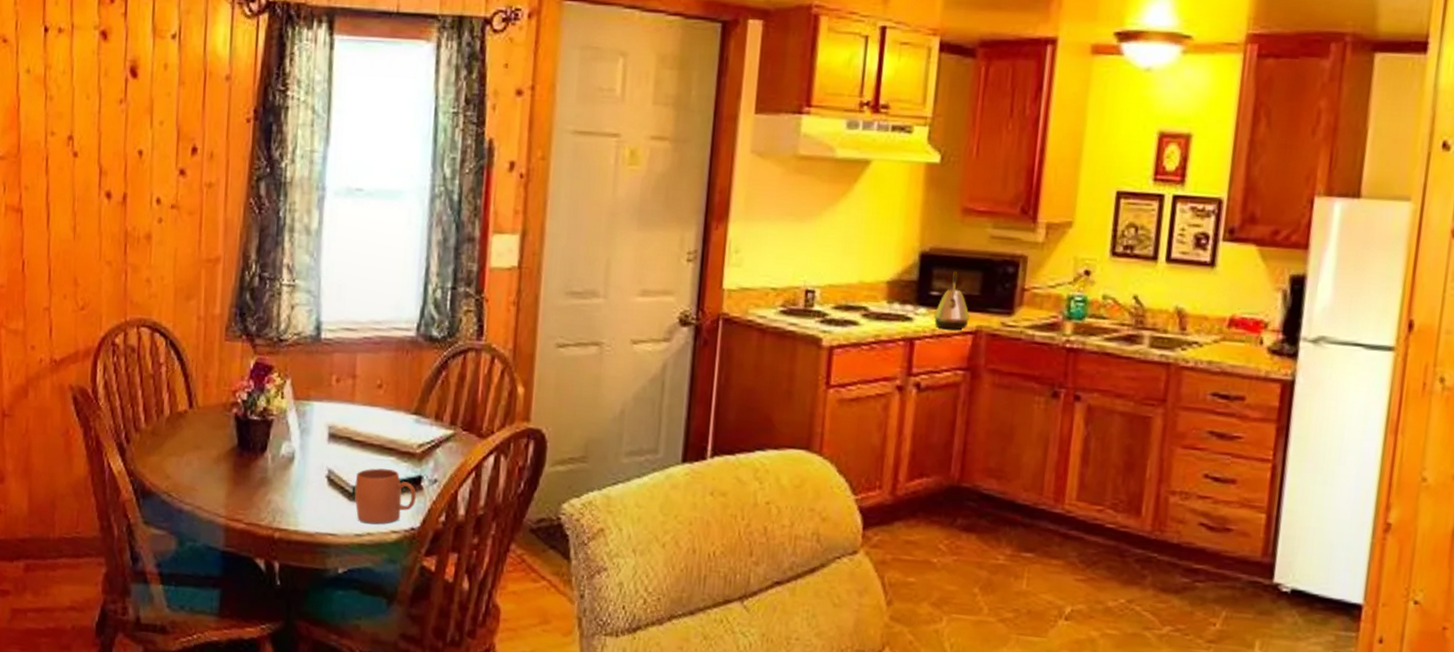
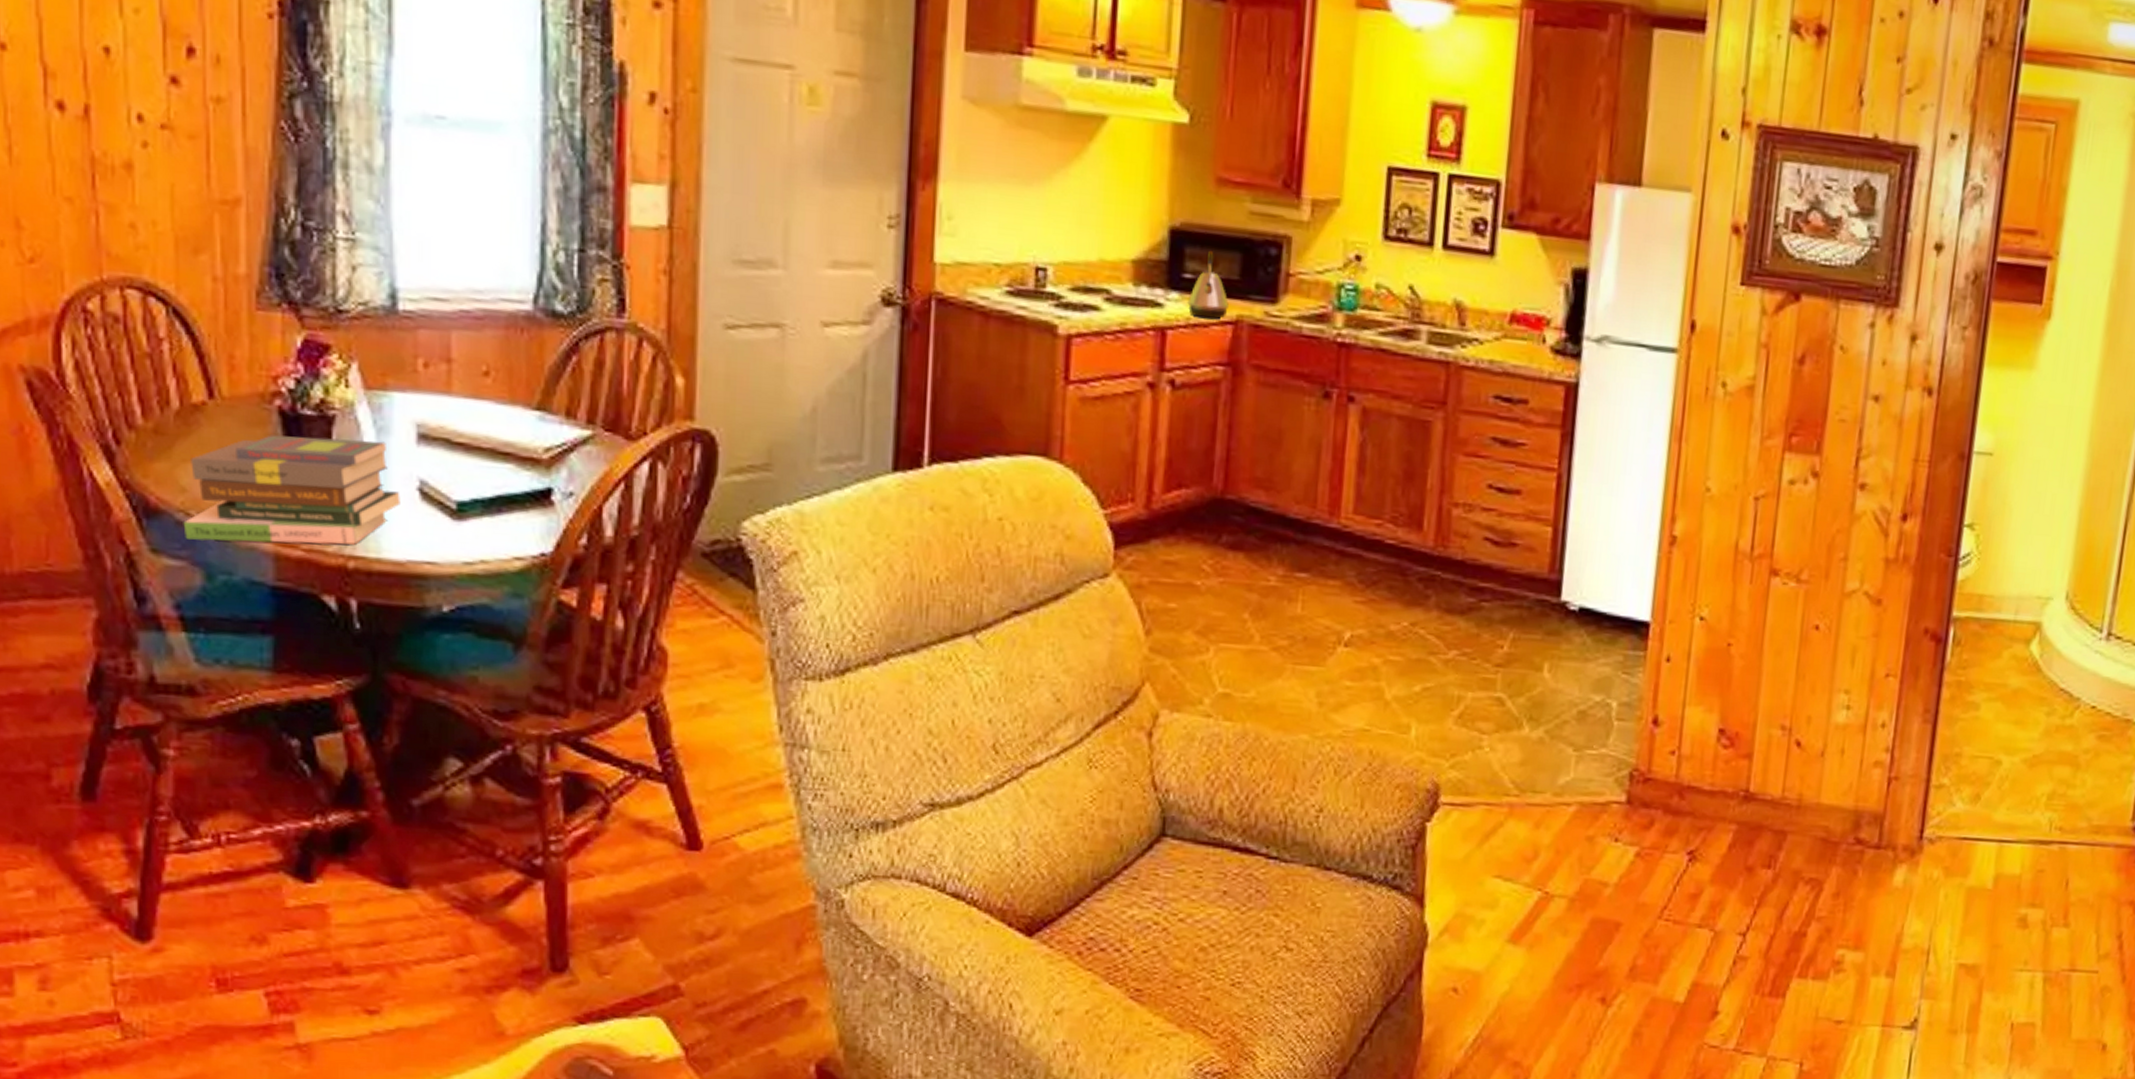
books: none [166,435,314,520] -> present [183,435,400,545]
mug: present [354,467,416,524] -> none [459,477,545,549]

